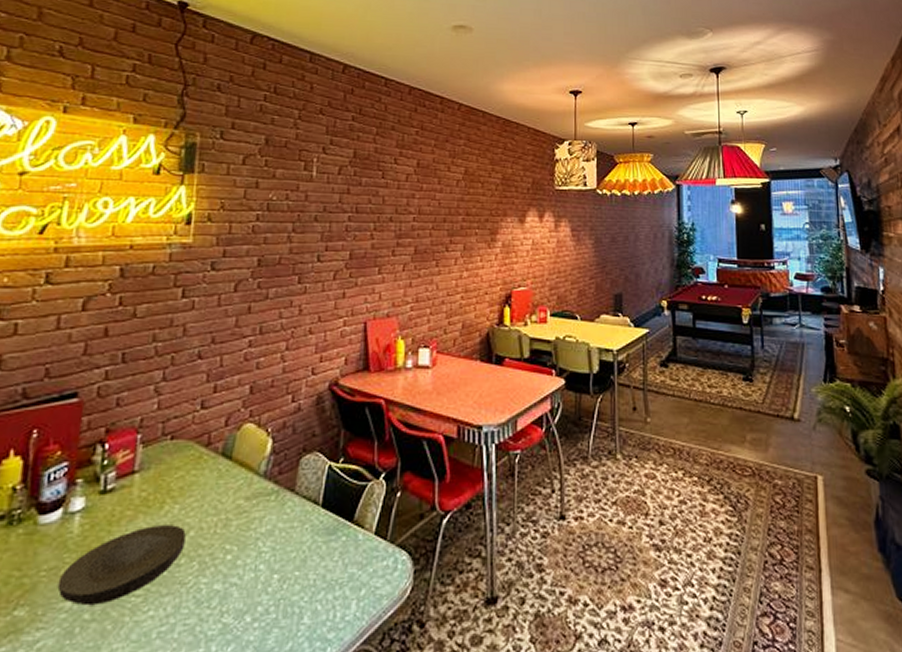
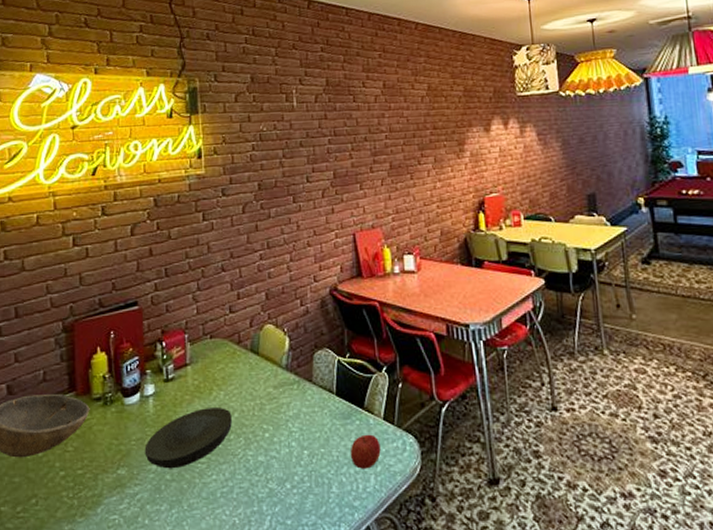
fruit: none [330,552,368,594] -> present [350,434,381,469]

